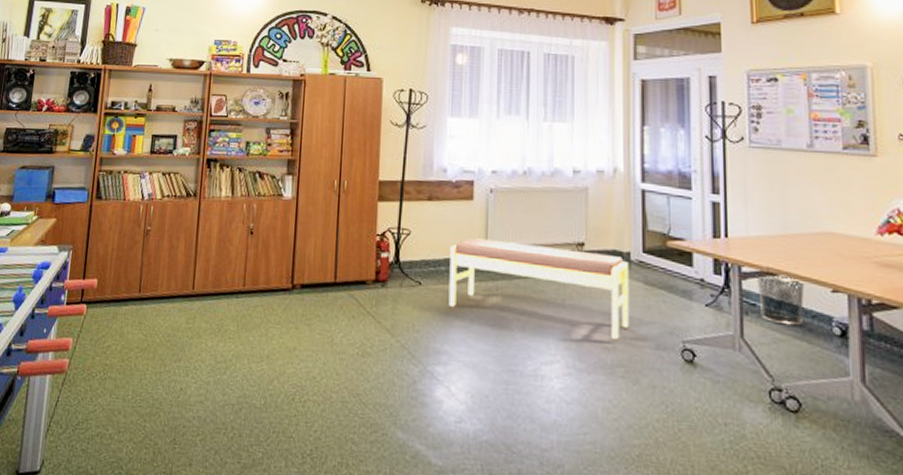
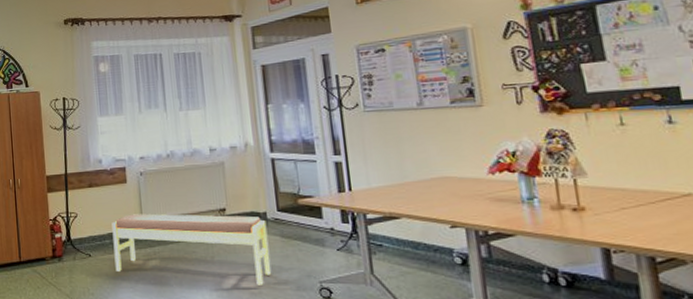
waste bin: present [756,274,805,326] -> none [380,218,426,260]

